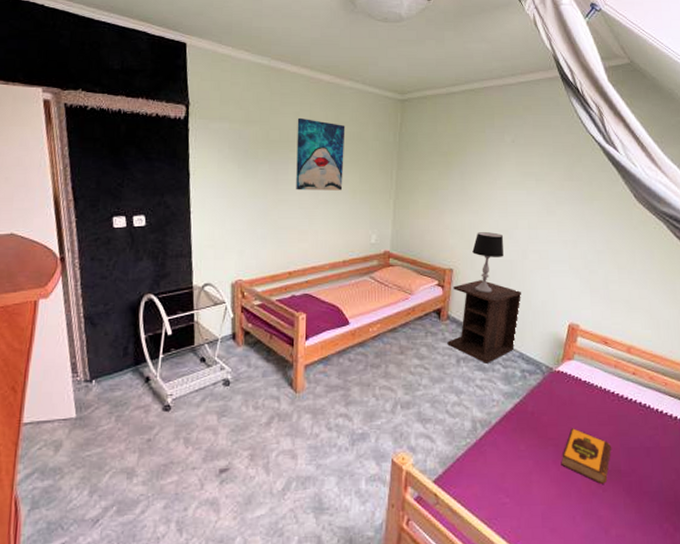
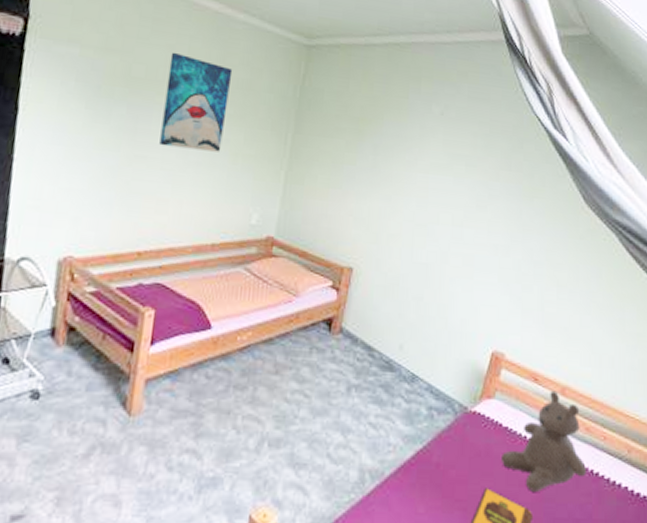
nightstand: present [447,280,521,363] -> none [337,285,436,395]
table lamp: present [472,232,503,293] -> none [378,223,419,303]
teddy bear: none [583,350,652,429] -> present [502,390,586,492]

